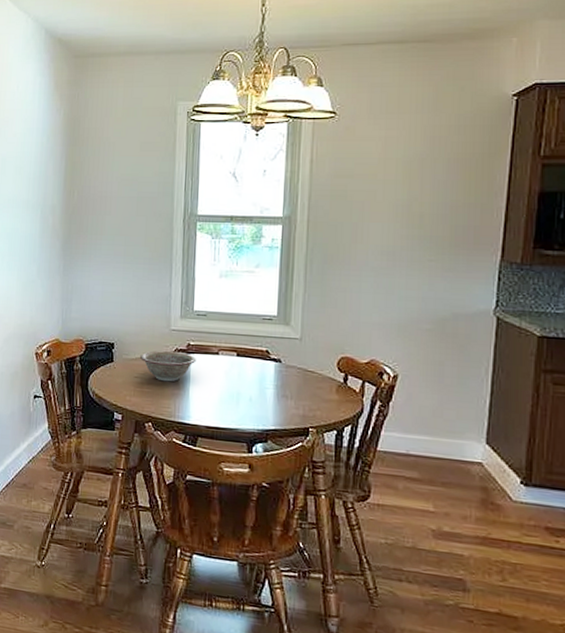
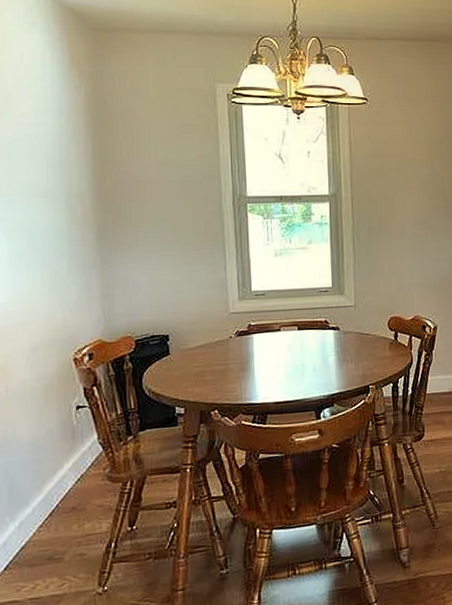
decorative bowl: present [139,350,197,382] -> none [198,333,259,366]

